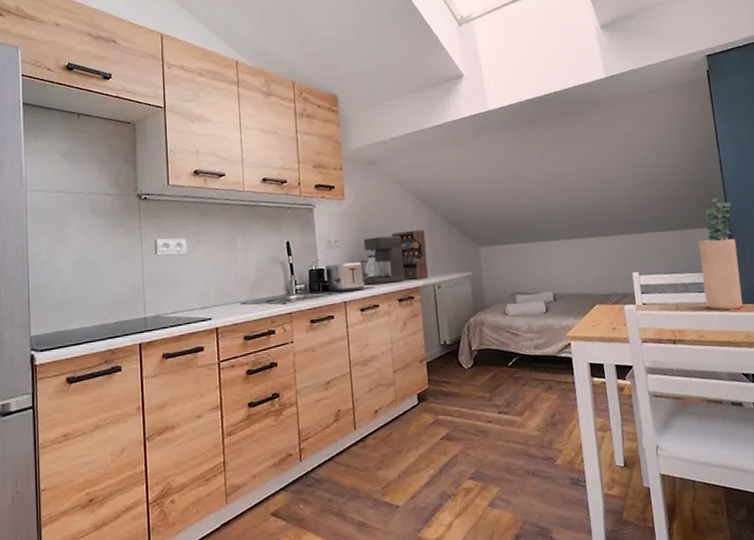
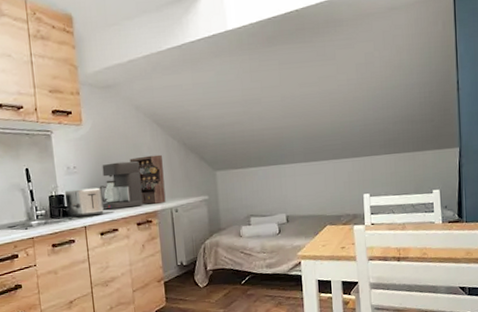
vase: present [698,192,744,310] -> none [429,113,467,229]

